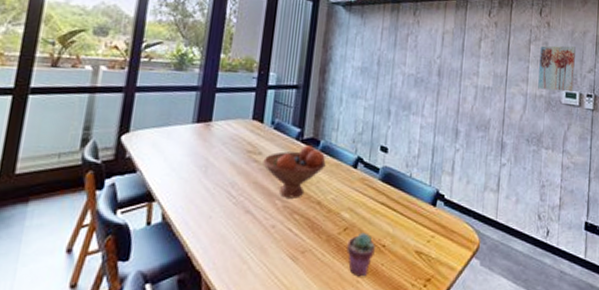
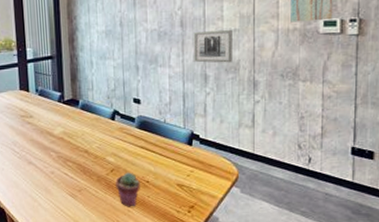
fruit bowl: present [263,145,326,198] -> none [35,105,87,150]
wall art: none [447,84,486,121] -> present [193,30,232,63]

